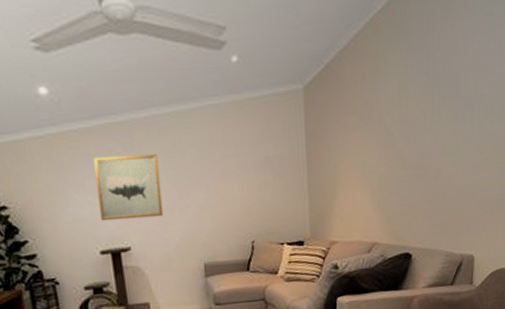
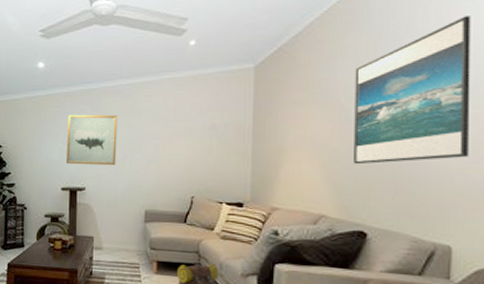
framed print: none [397,31,488,189] -> present [354,16,471,165]

